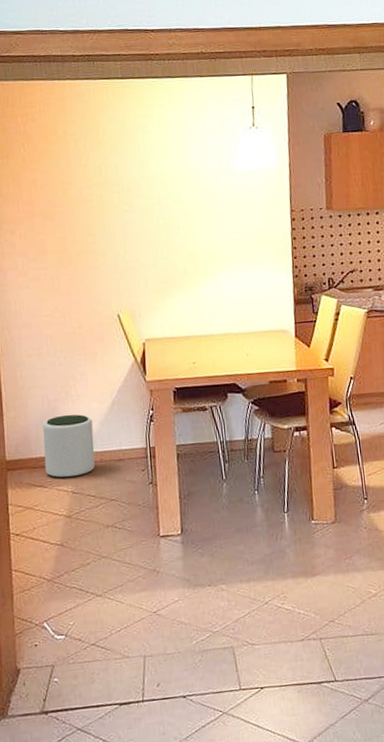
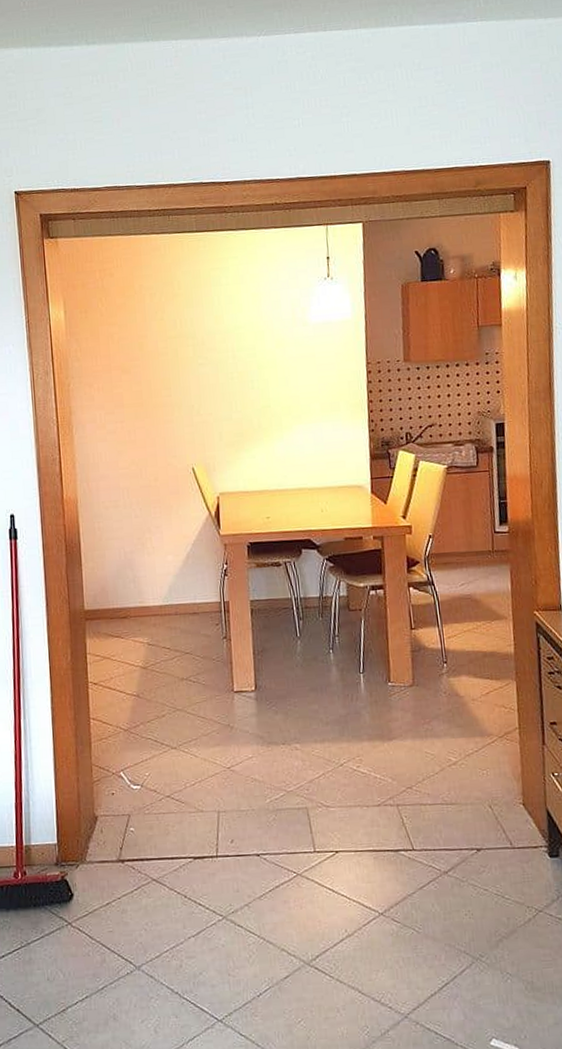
plant pot: present [42,414,95,479] -> none [119,566,170,630]

